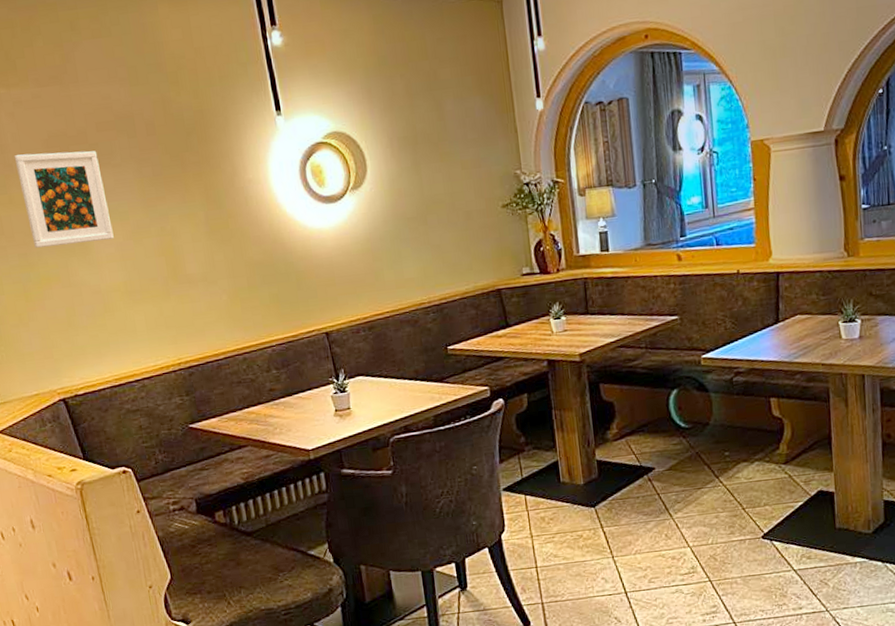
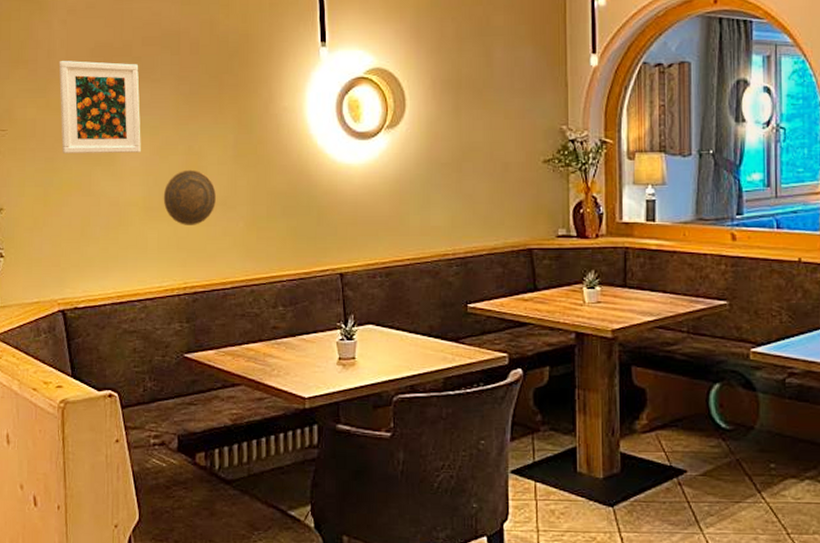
decorative plate: none [143,249,197,305] -> present [163,169,216,225]

